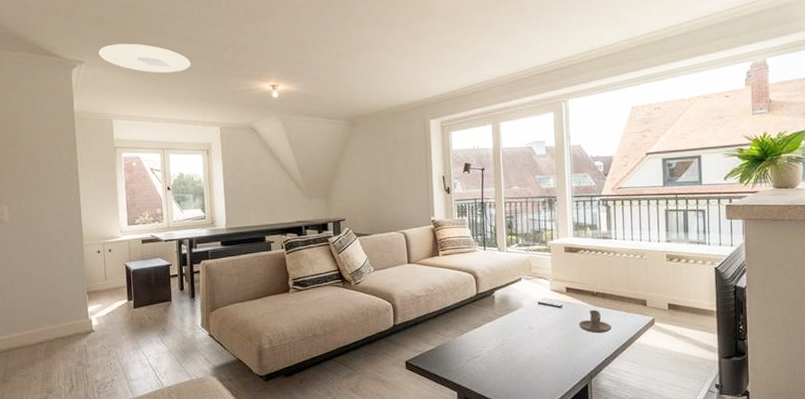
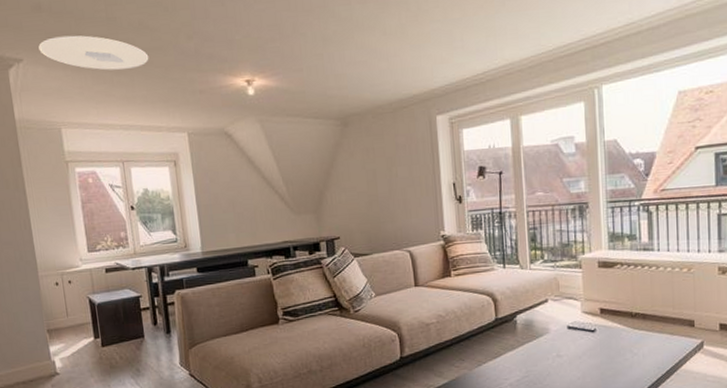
candle holder: present [578,310,612,334] -> none [614,333,654,360]

